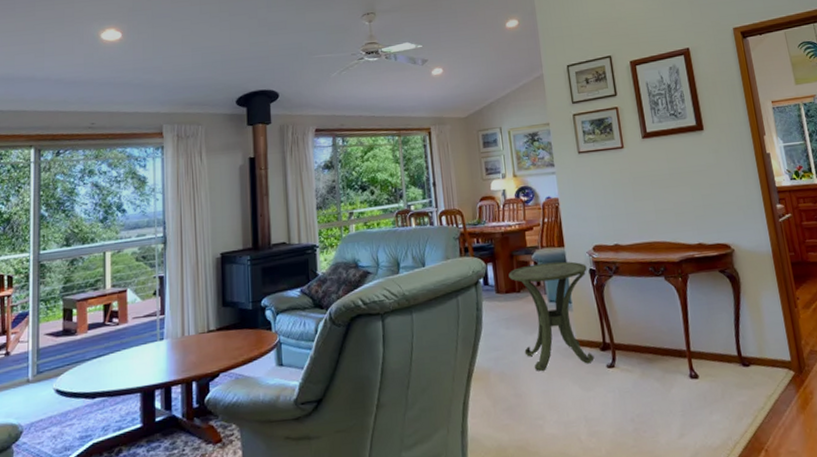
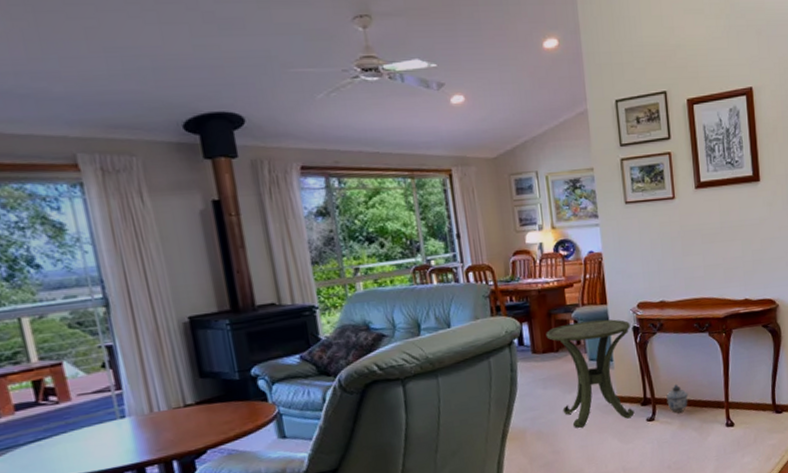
lidded jar: none [625,328,648,360] -> present [666,383,689,412]

